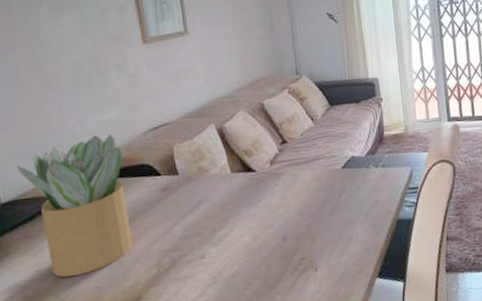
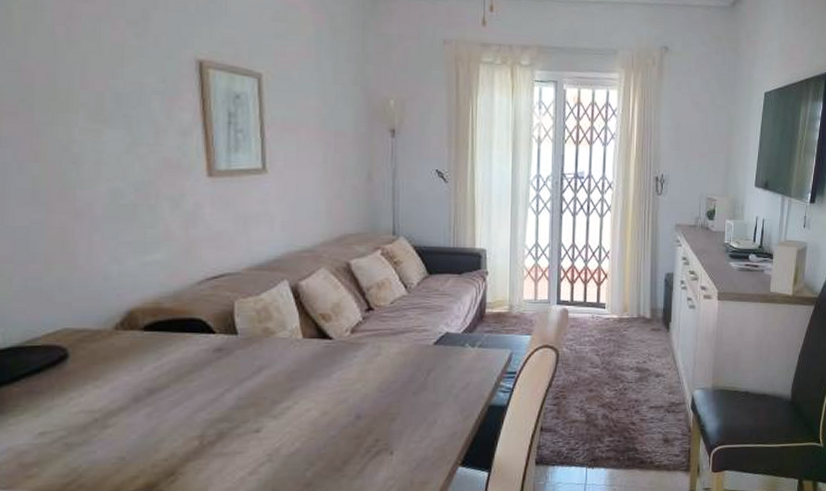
potted plant: present [17,134,133,278] -> none [25,278,172,444]

